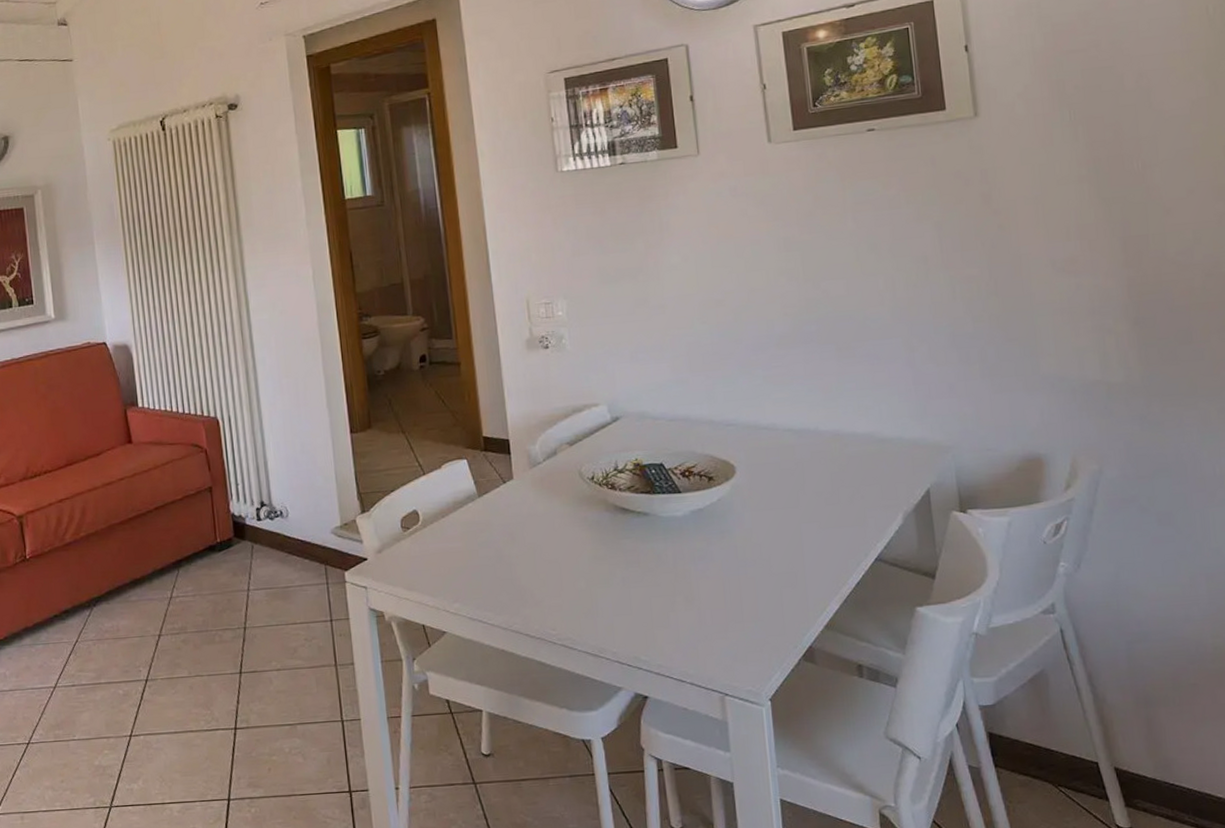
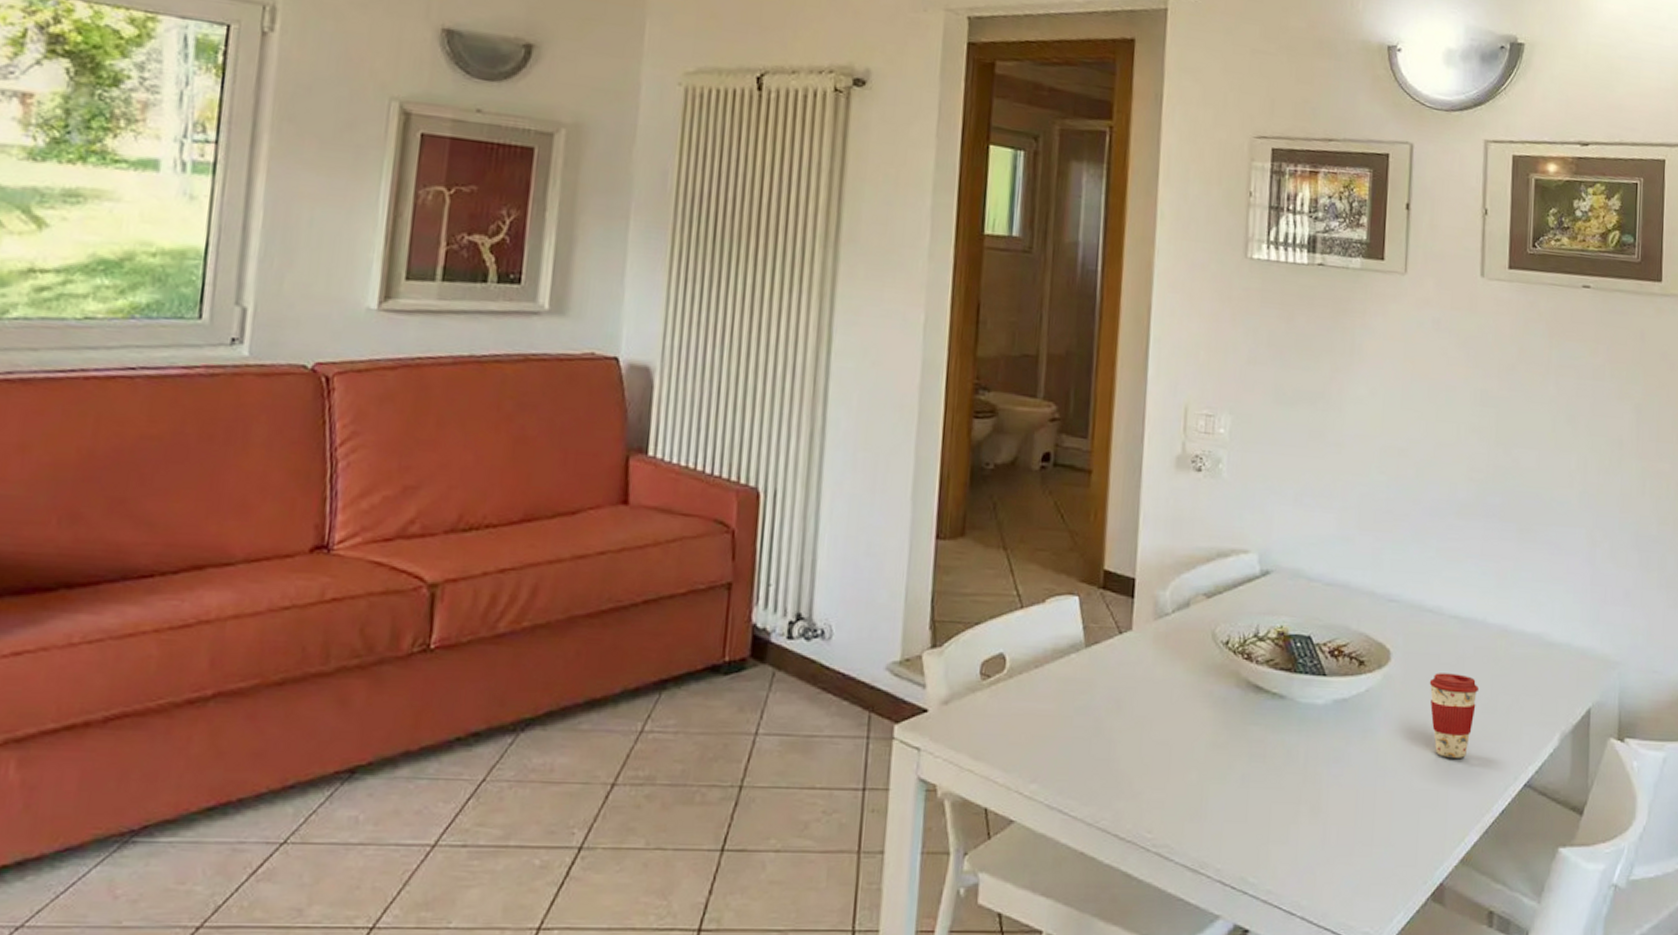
coffee cup: none [774,476,821,545] -> present [1429,673,1480,758]

